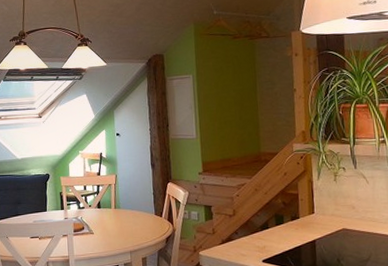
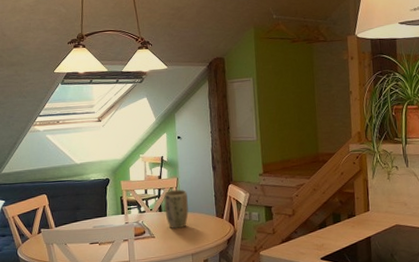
plant pot: none [102,186,127,226] -> present [164,189,189,229]

